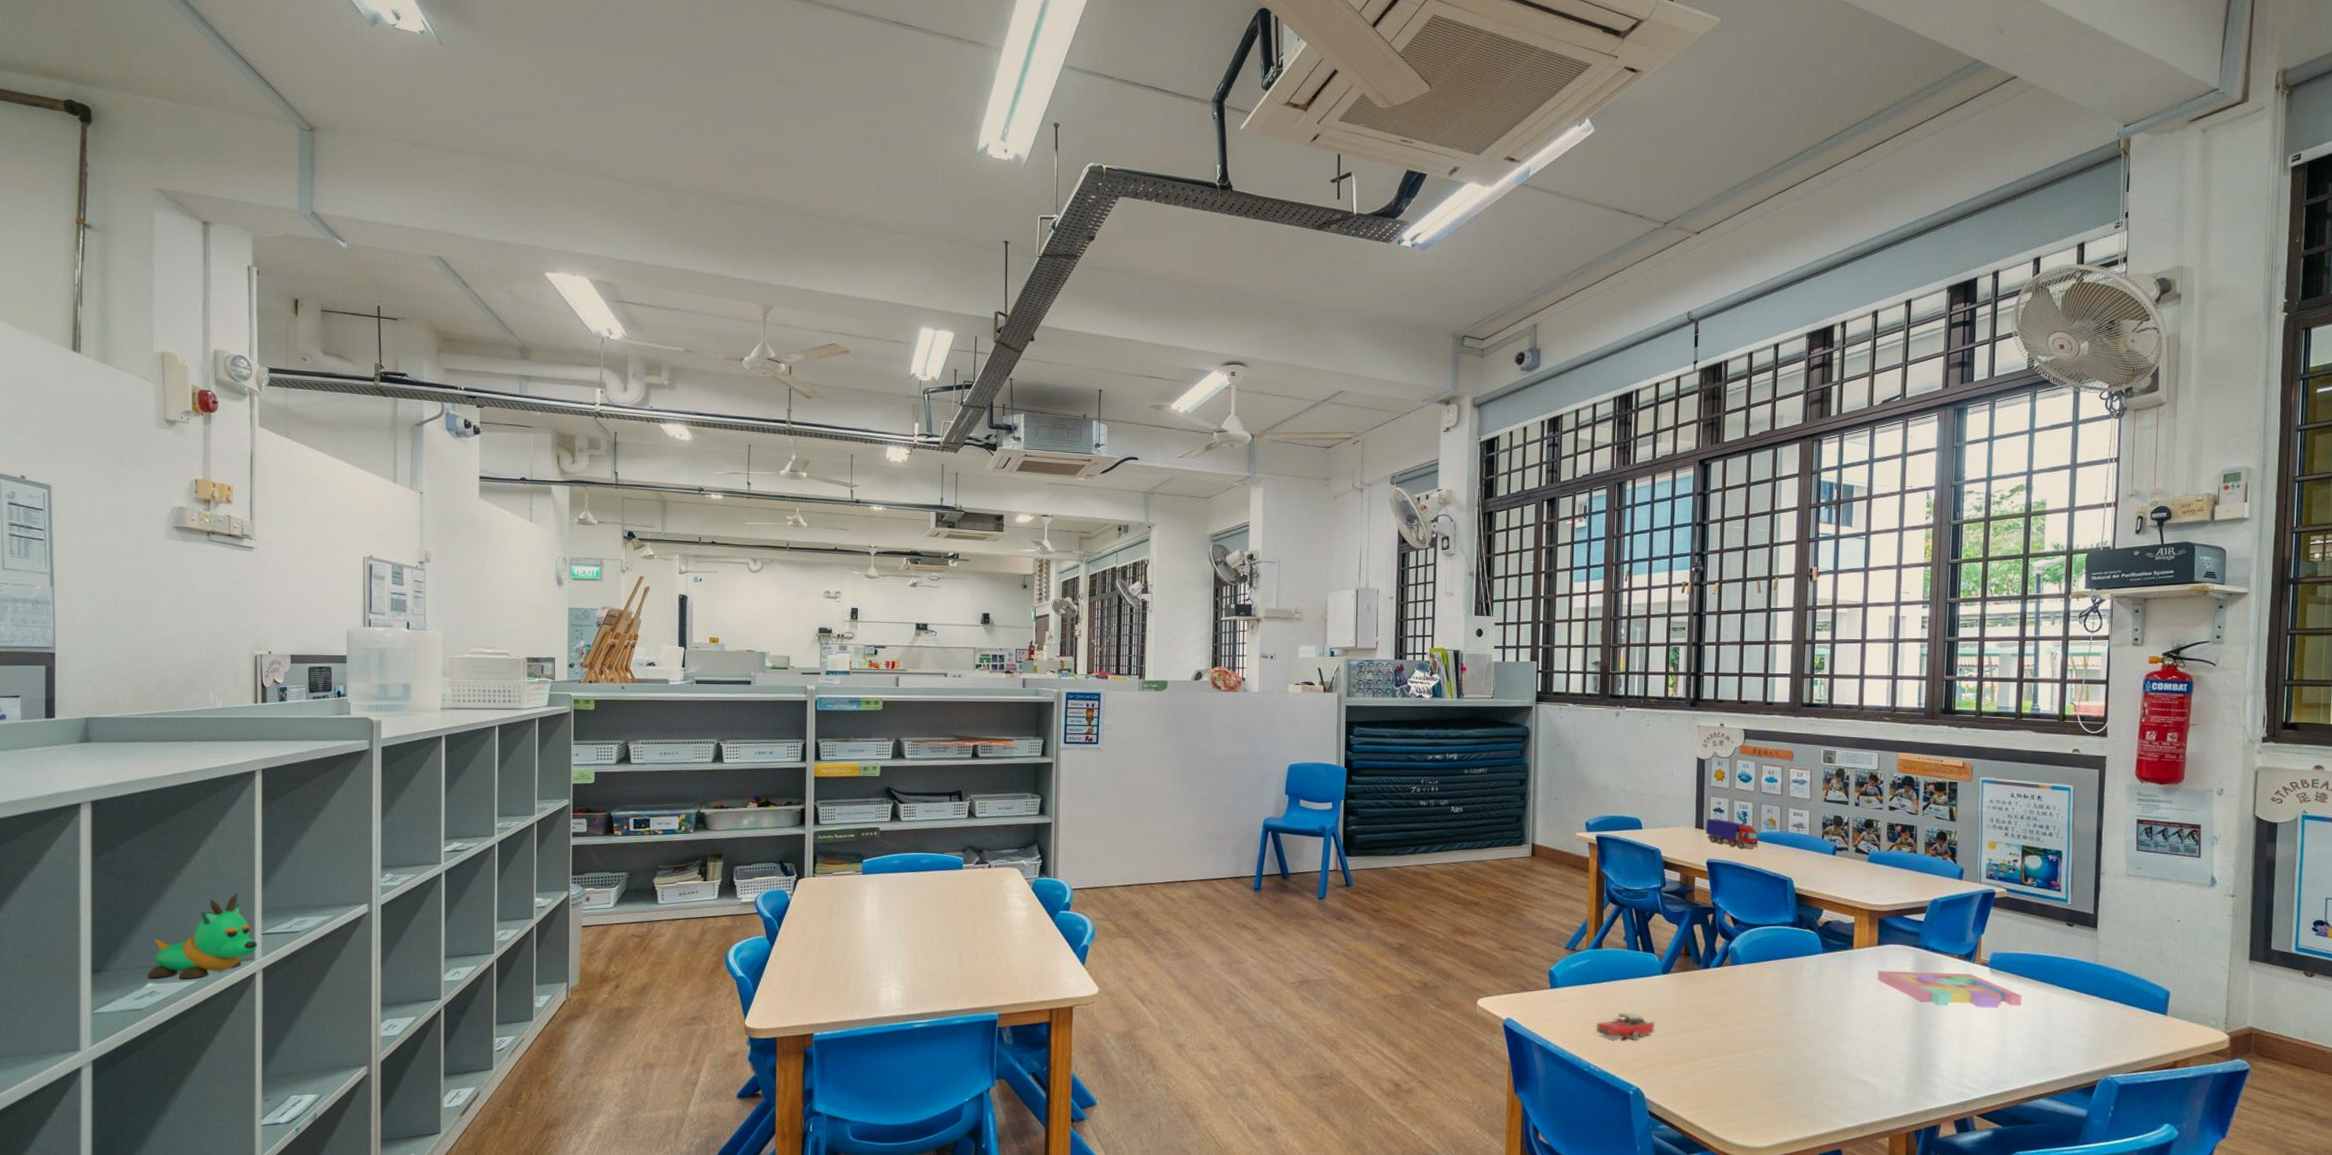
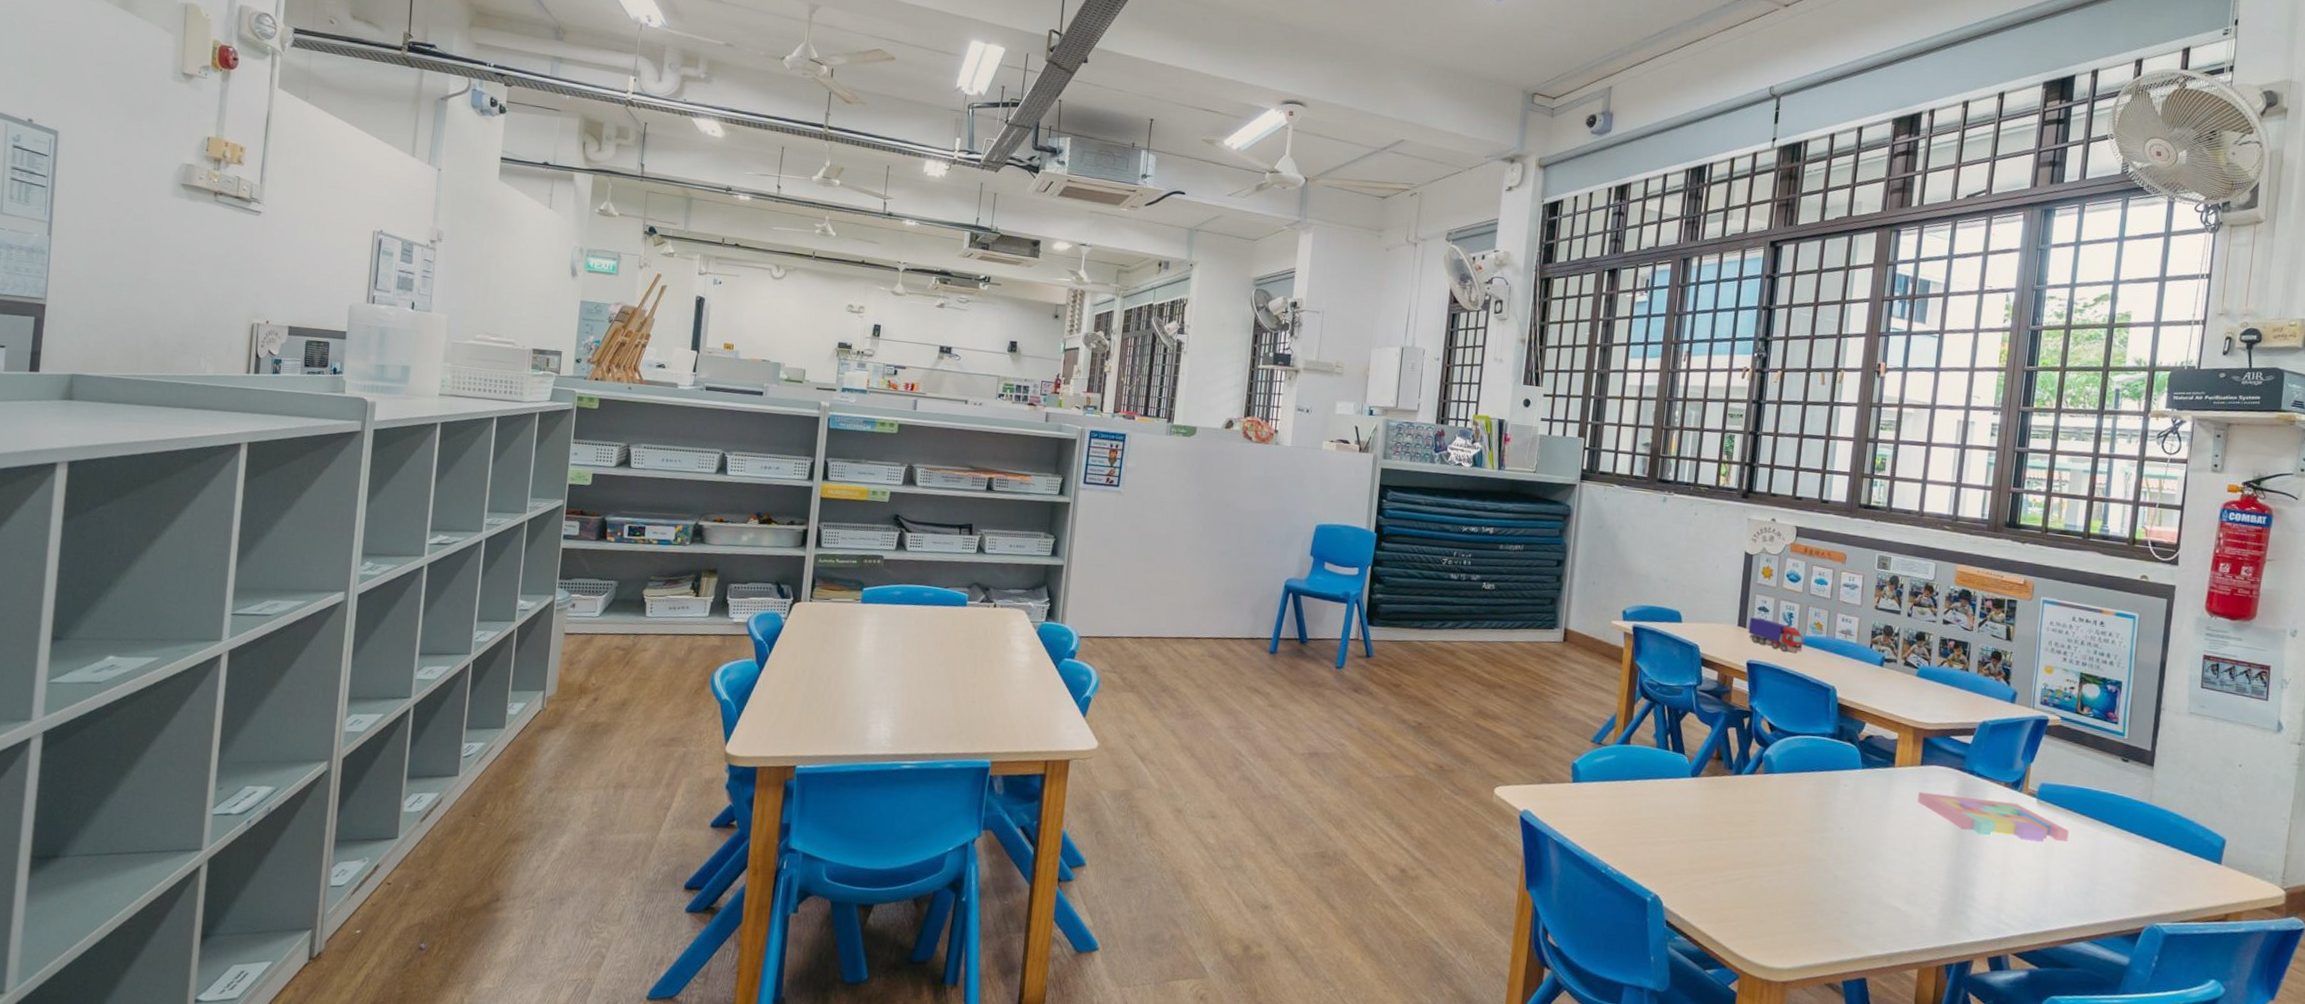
toy animal: present [148,892,258,979] -> none [109,568,227,655]
toy car: present [1596,1012,1655,1041] -> none [1617,814,1680,845]

